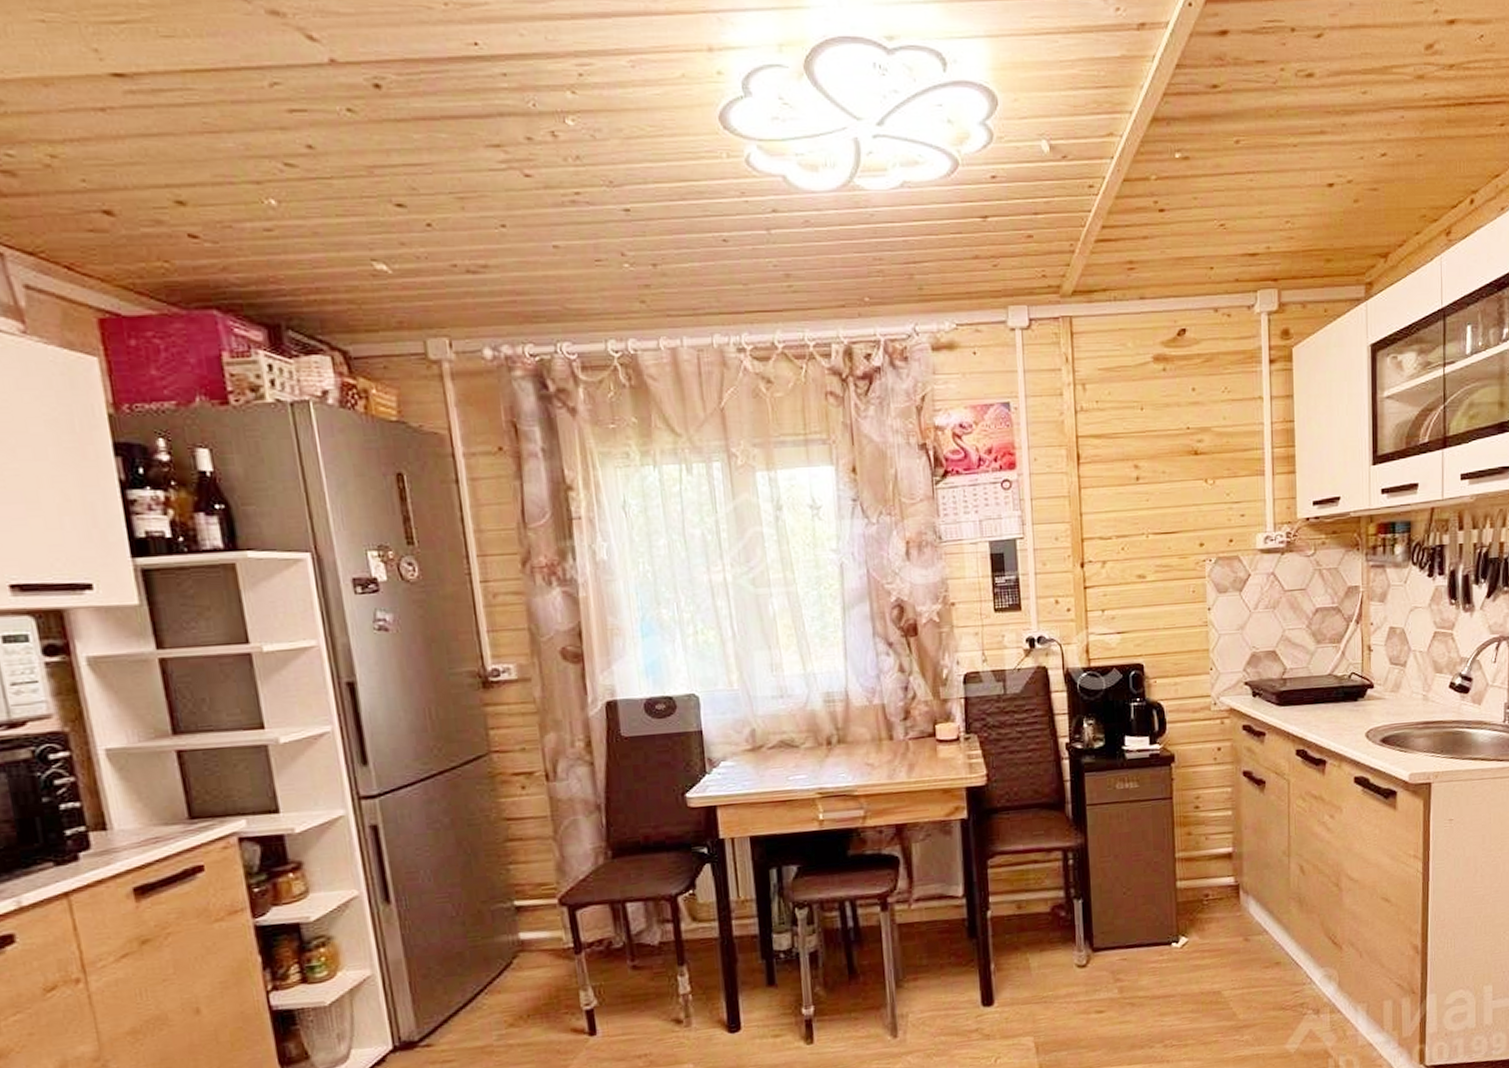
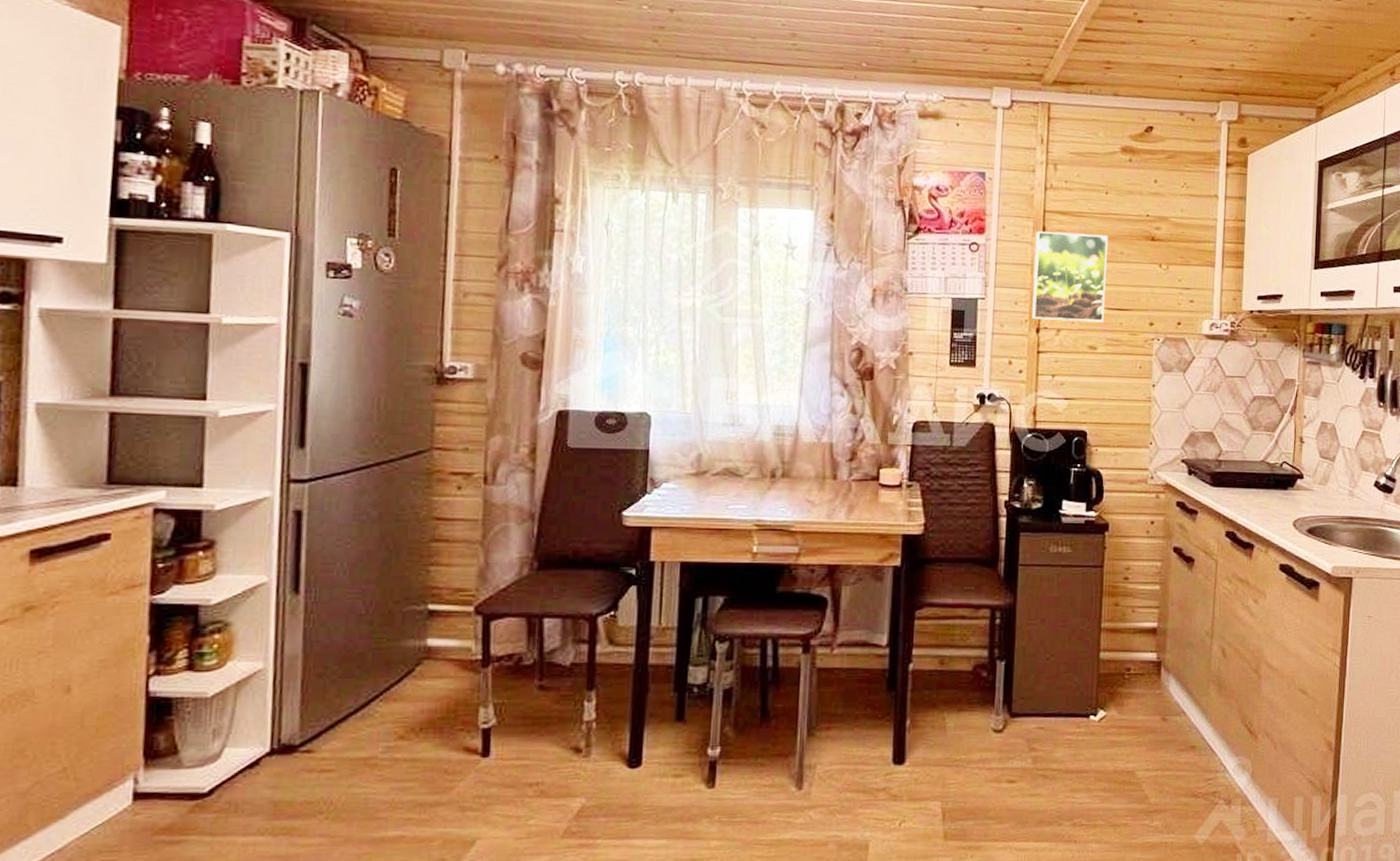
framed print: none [1070,455,1151,553] -> present [1032,231,1109,323]

